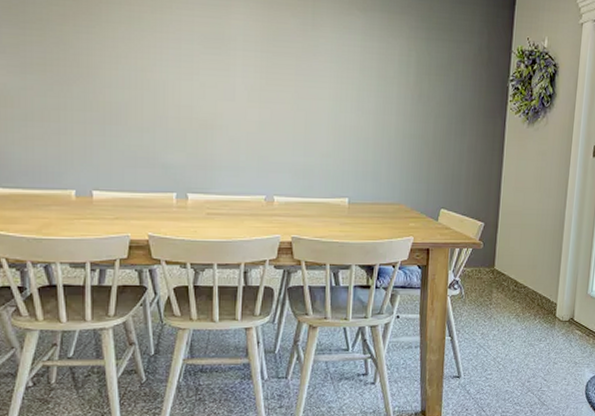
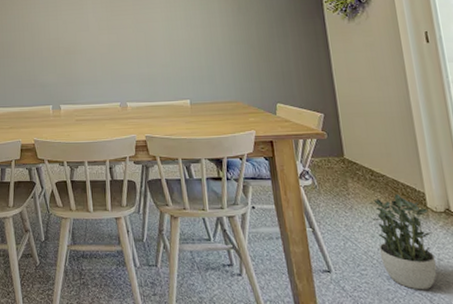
potted plant: none [506,304,556,390] -> present [368,193,437,290]

